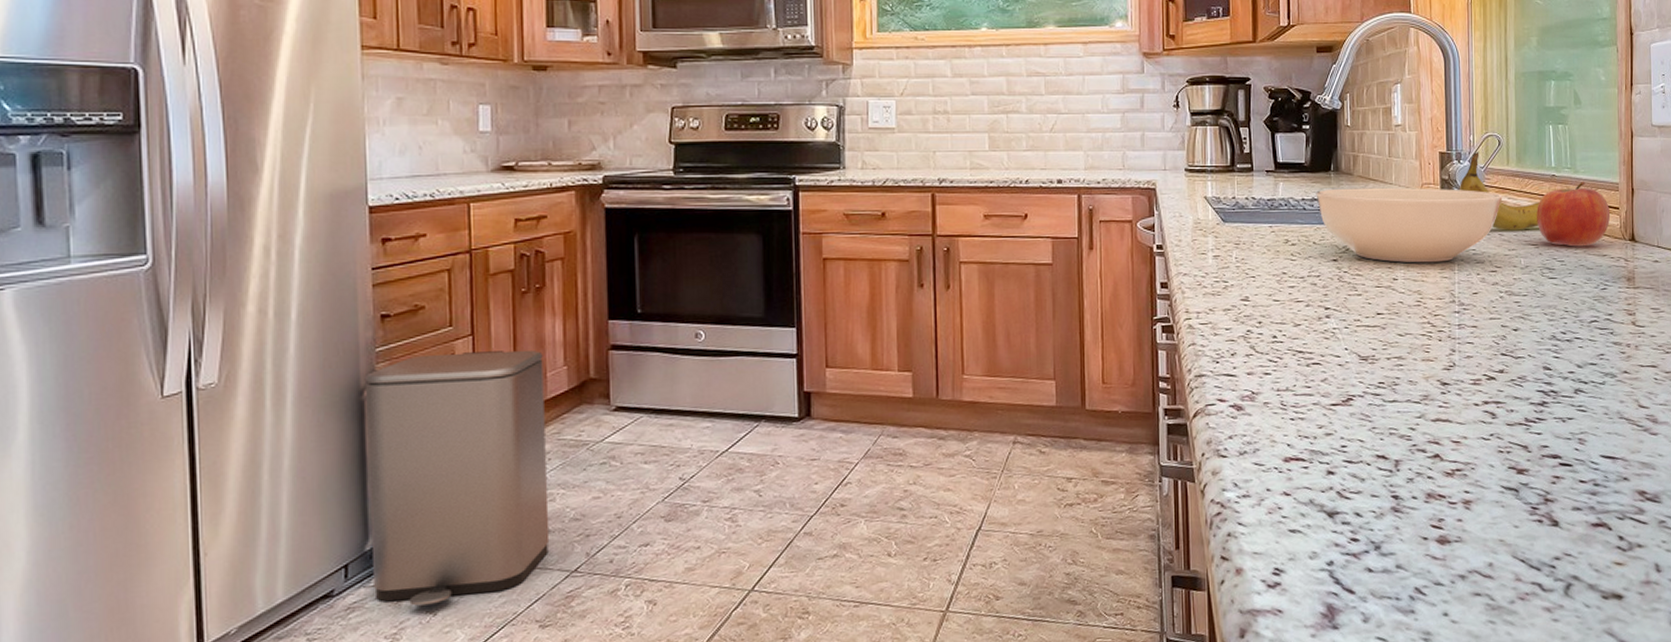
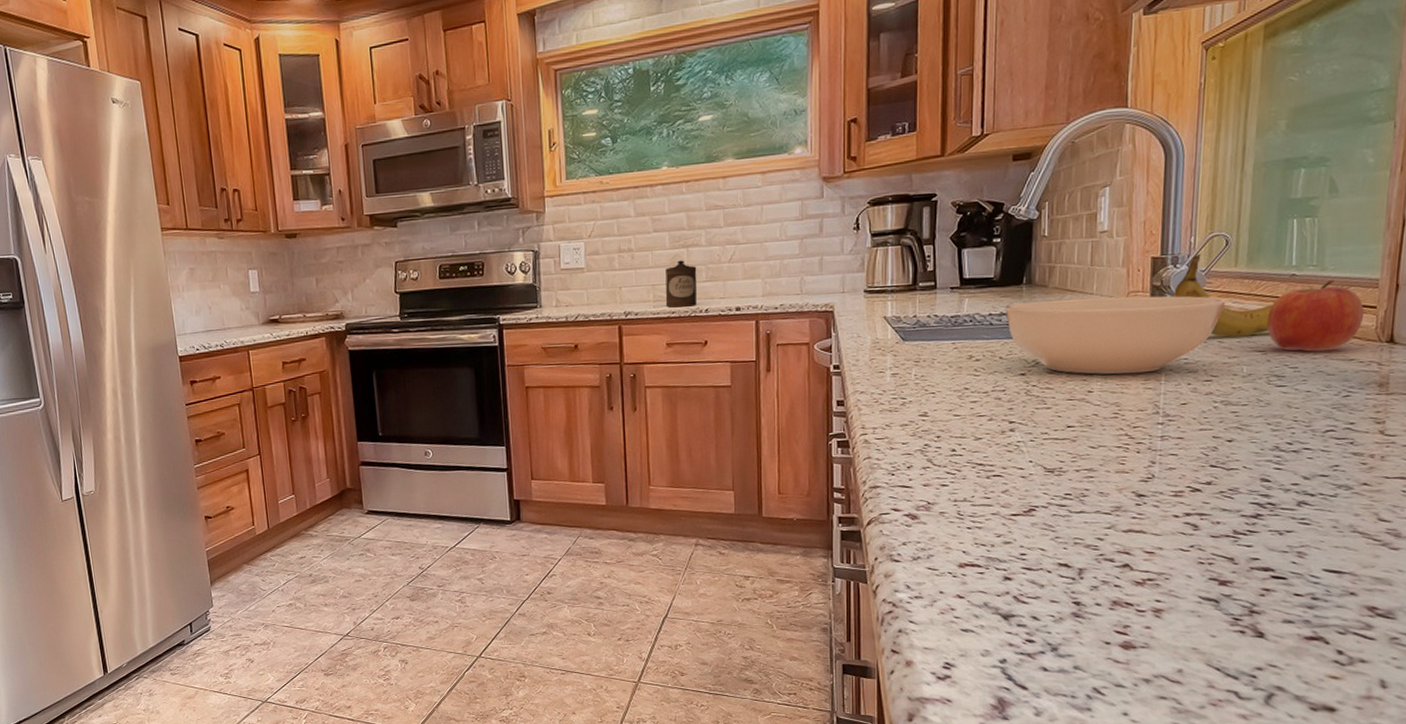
pedal bin: present [364,349,550,606] -> none [189,466,327,655]
canister: none [983,126,1017,178] -> present [665,260,698,309]

